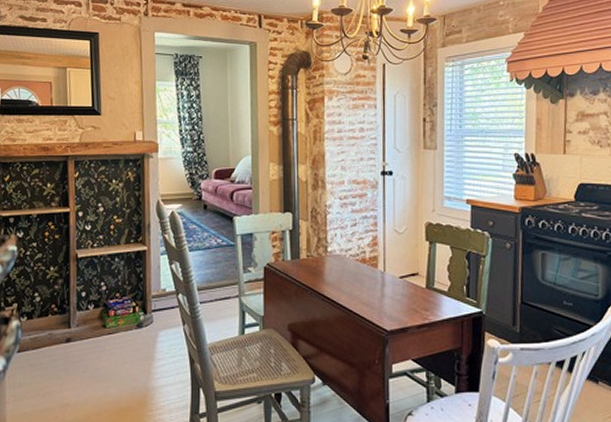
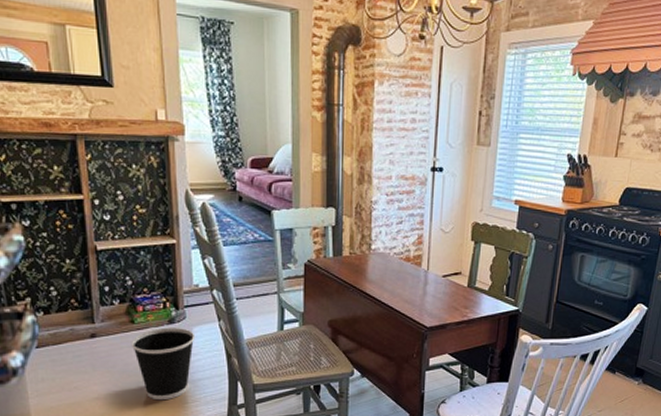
wastebasket: none [101,332,161,408] -> present [131,328,195,401]

